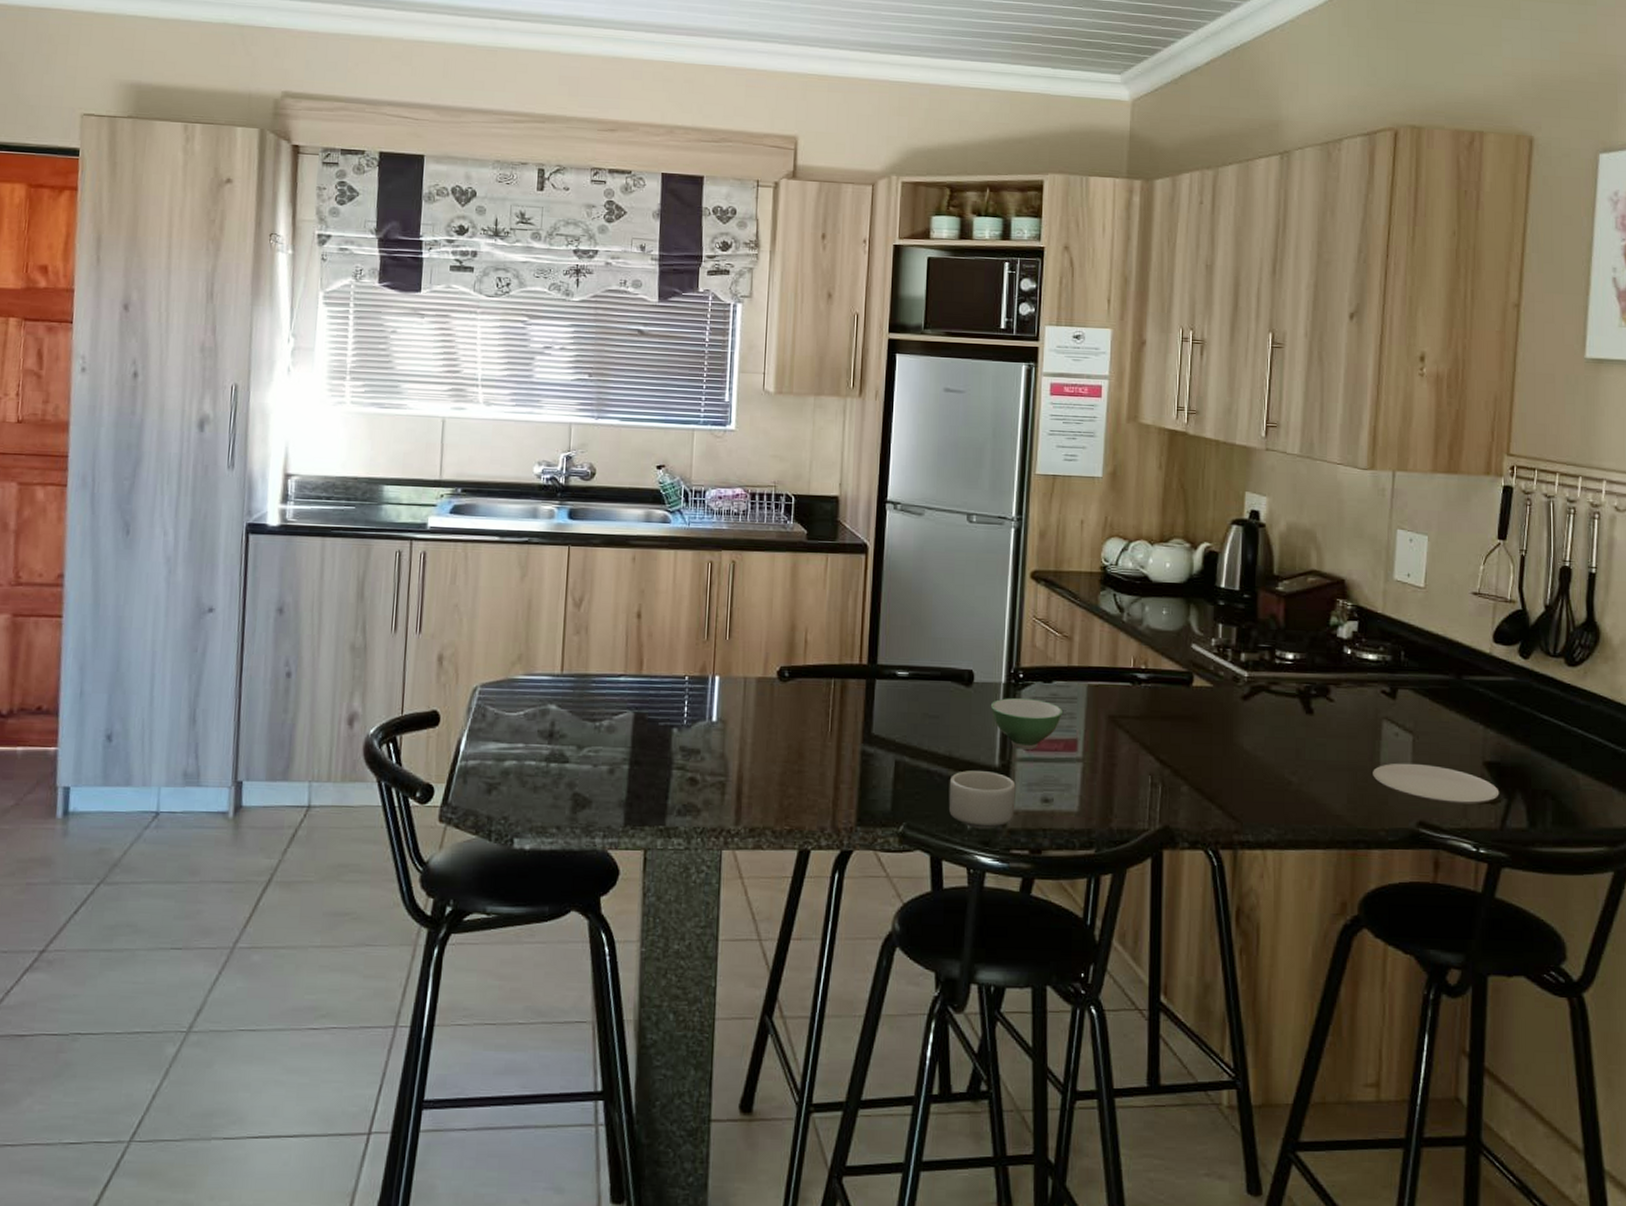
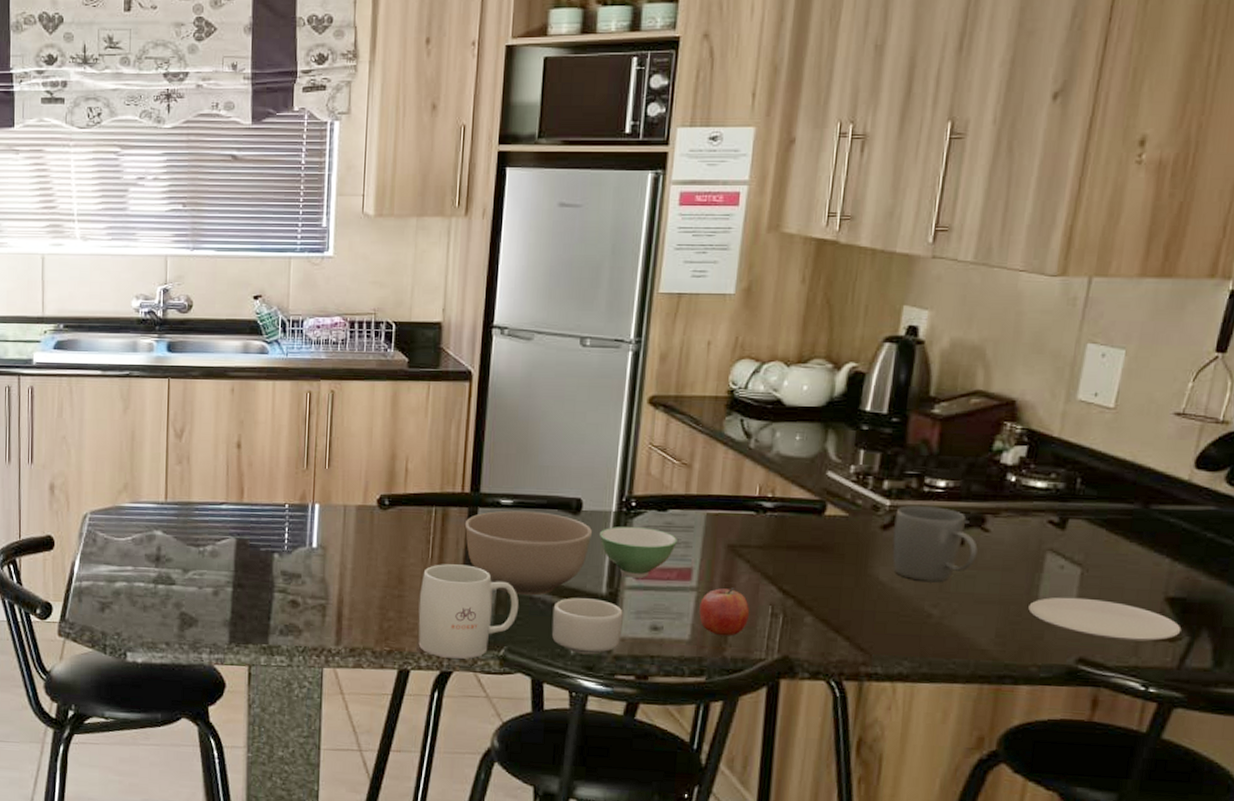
mug: none [818,737,916,837] -> present [418,564,519,659]
bowl: none [863,682,985,769] -> present [464,510,593,596]
fruit: none [1086,758,1132,807] -> present [699,587,750,636]
mug: none [1253,677,1325,750] -> present [892,506,978,582]

